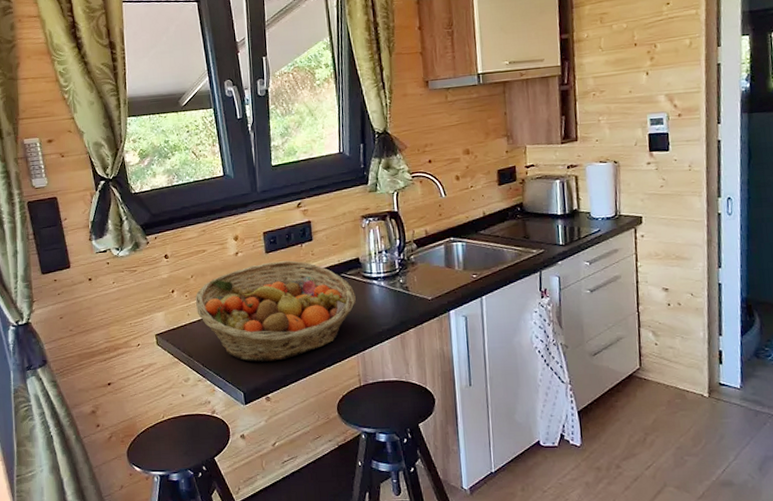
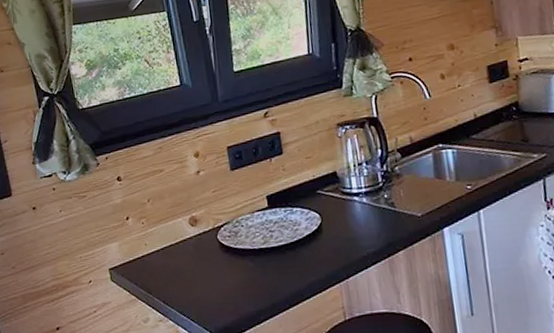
fruit basket: present [195,260,356,362] -> none [152,177,336,296]

